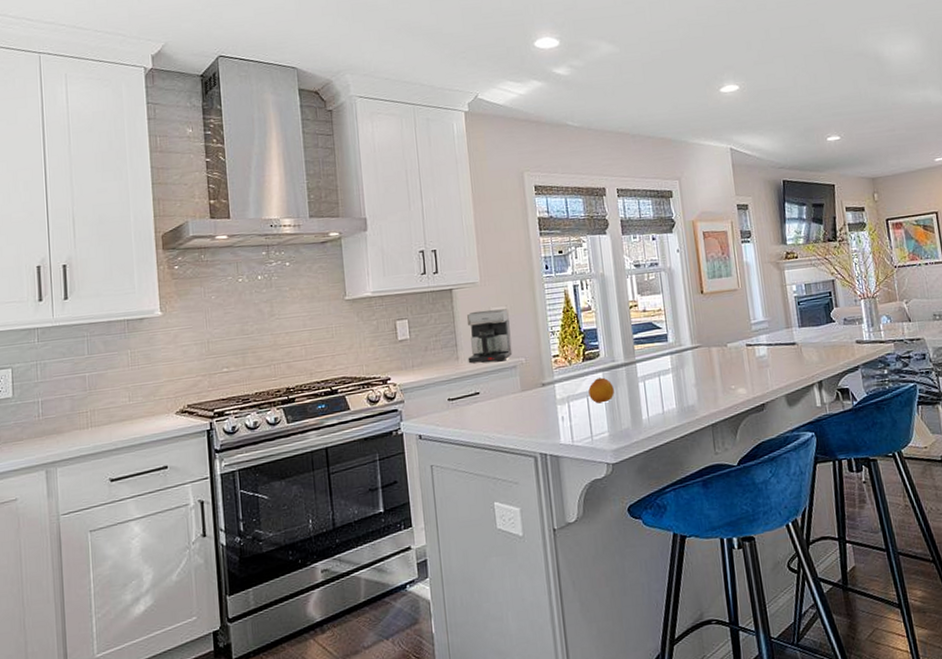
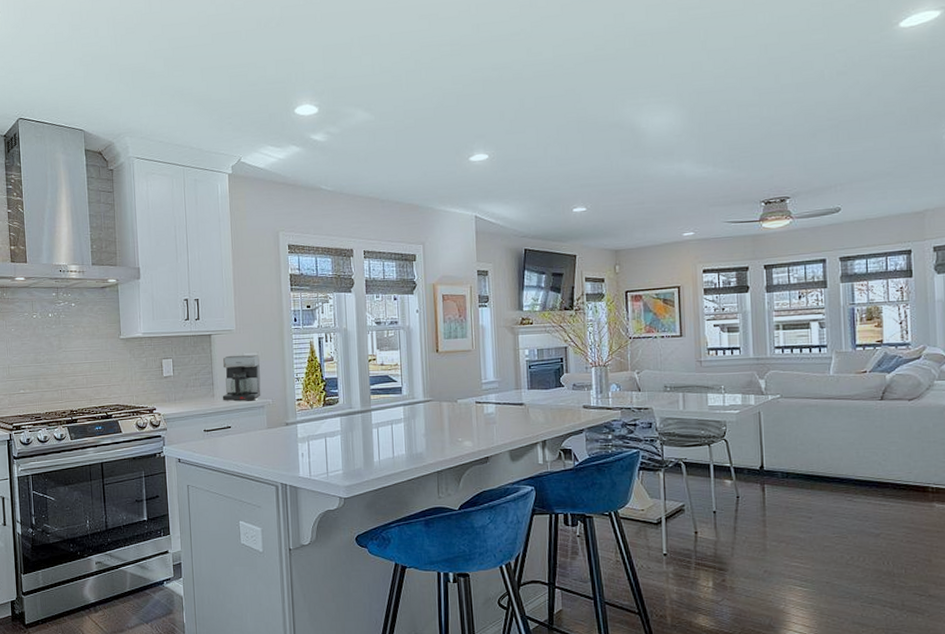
fruit: present [588,377,614,404] -> none [327,422,350,445]

